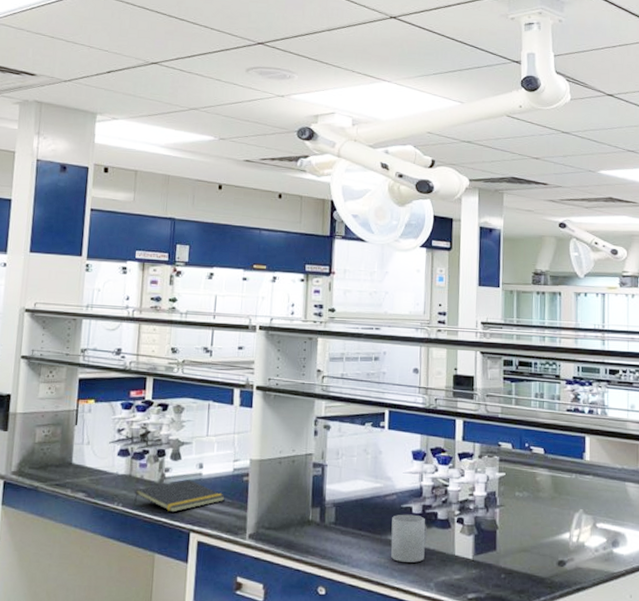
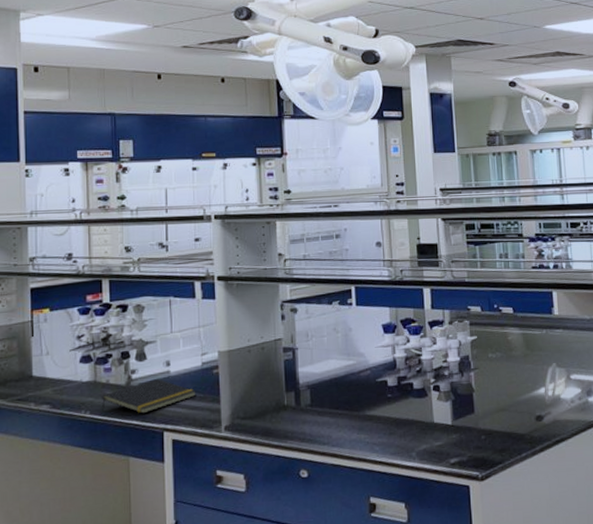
mug: present [390,514,428,563] -> none [368,387,406,436]

